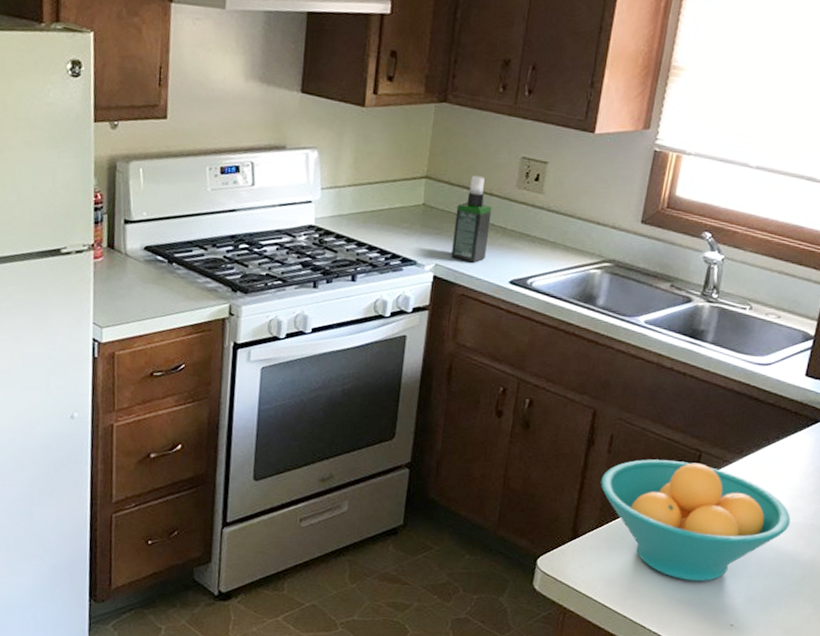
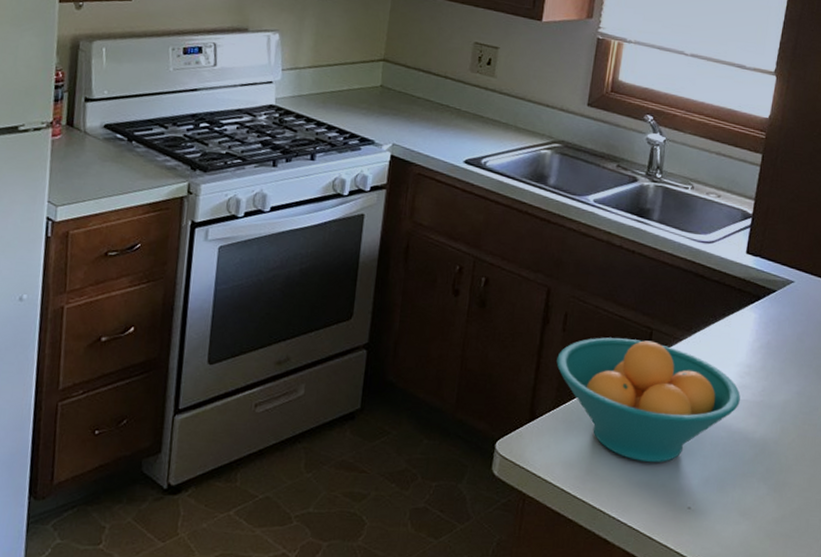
spray bottle: present [451,175,492,263] -> none [408,59,447,143]

